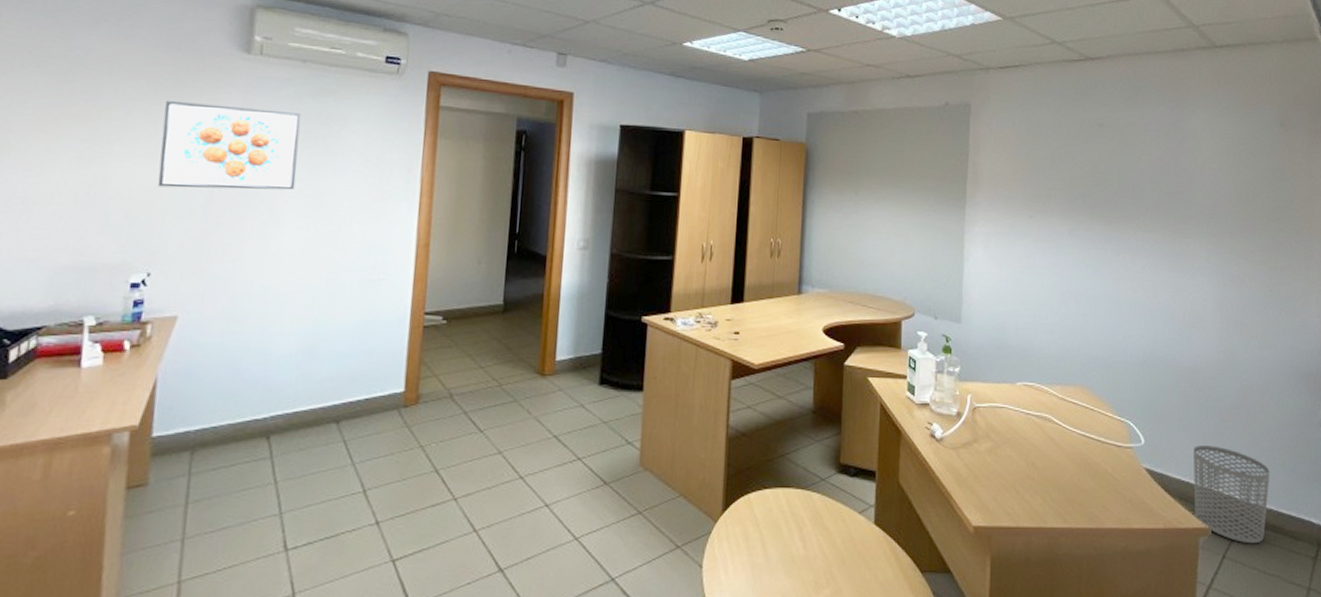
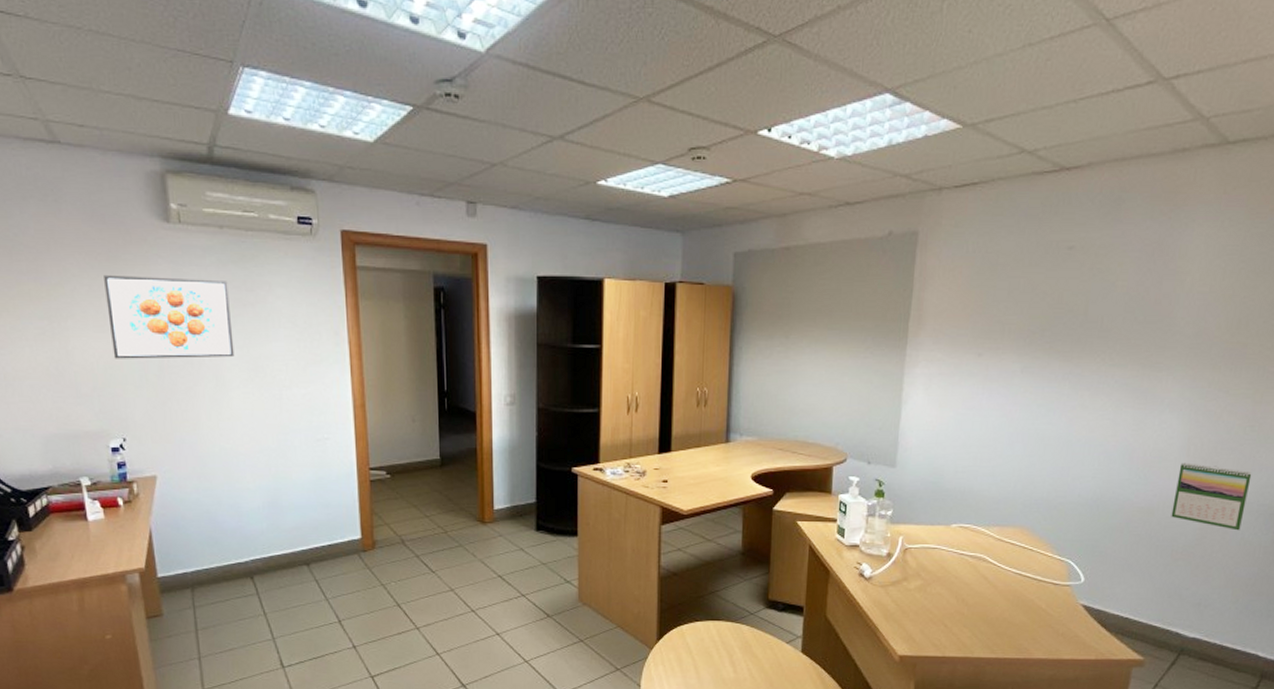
waste bin: present [1194,445,1270,544] -> none [1130,583,1220,675]
calendar: none [1214,324,1278,392] -> present [1171,462,1252,531]

